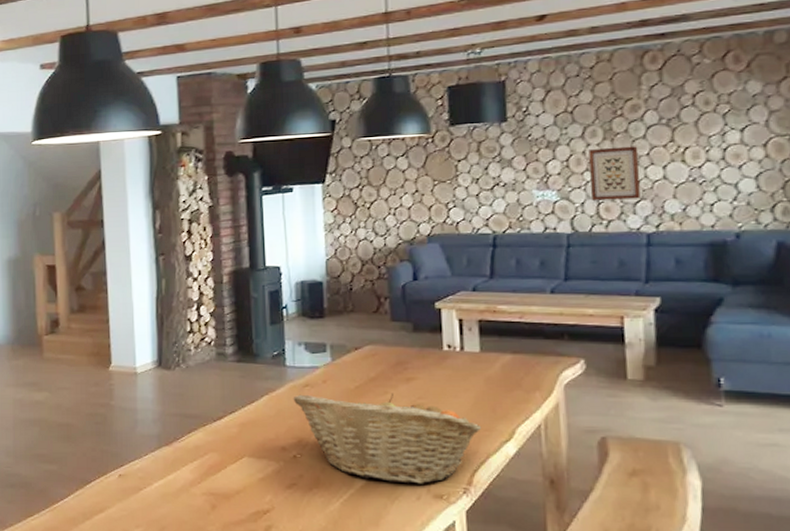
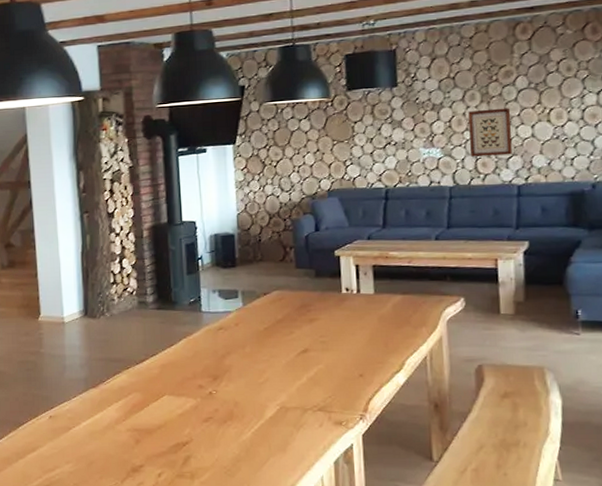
fruit basket: present [293,393,482,484] -> none [208,333,376,413]

